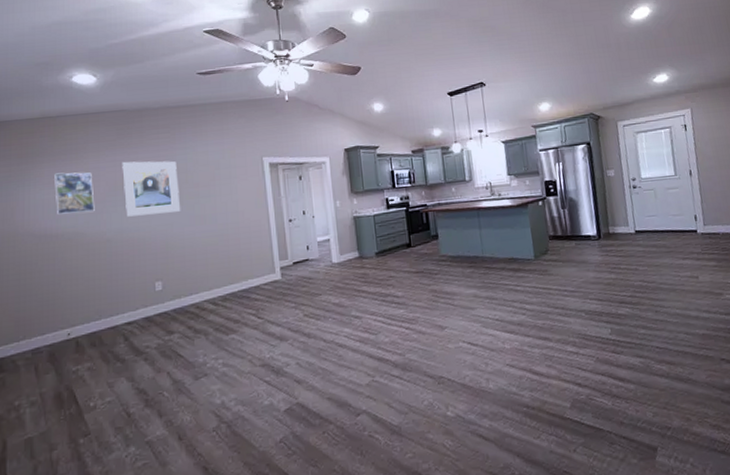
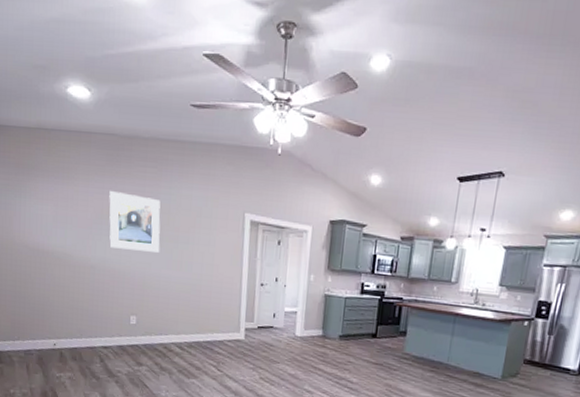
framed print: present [54,172,95,215] -> none [47,190,82,236]

